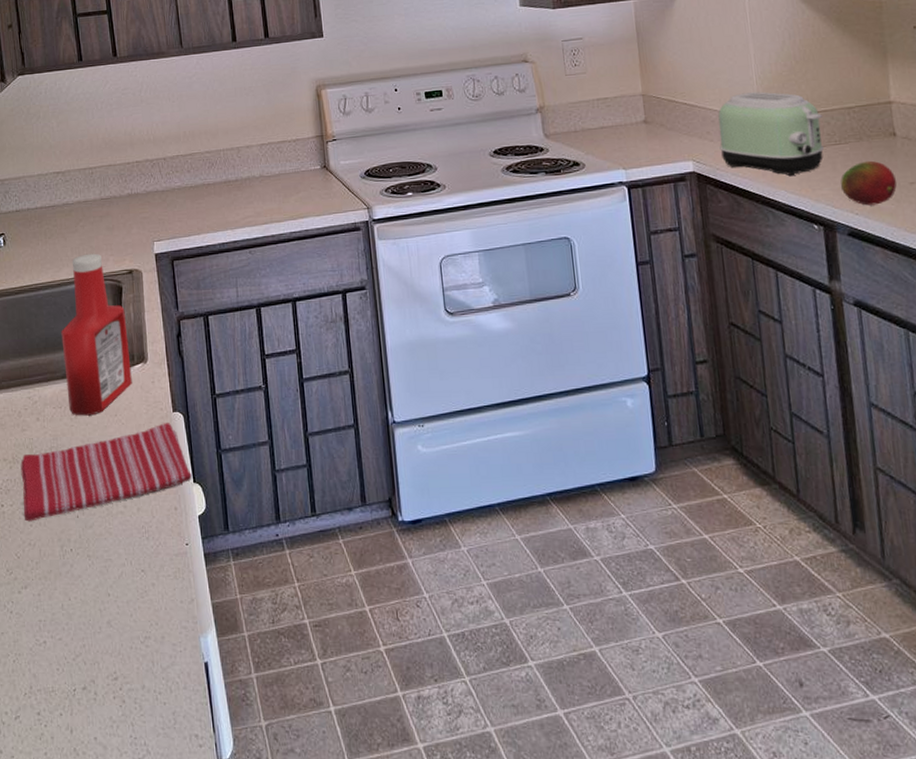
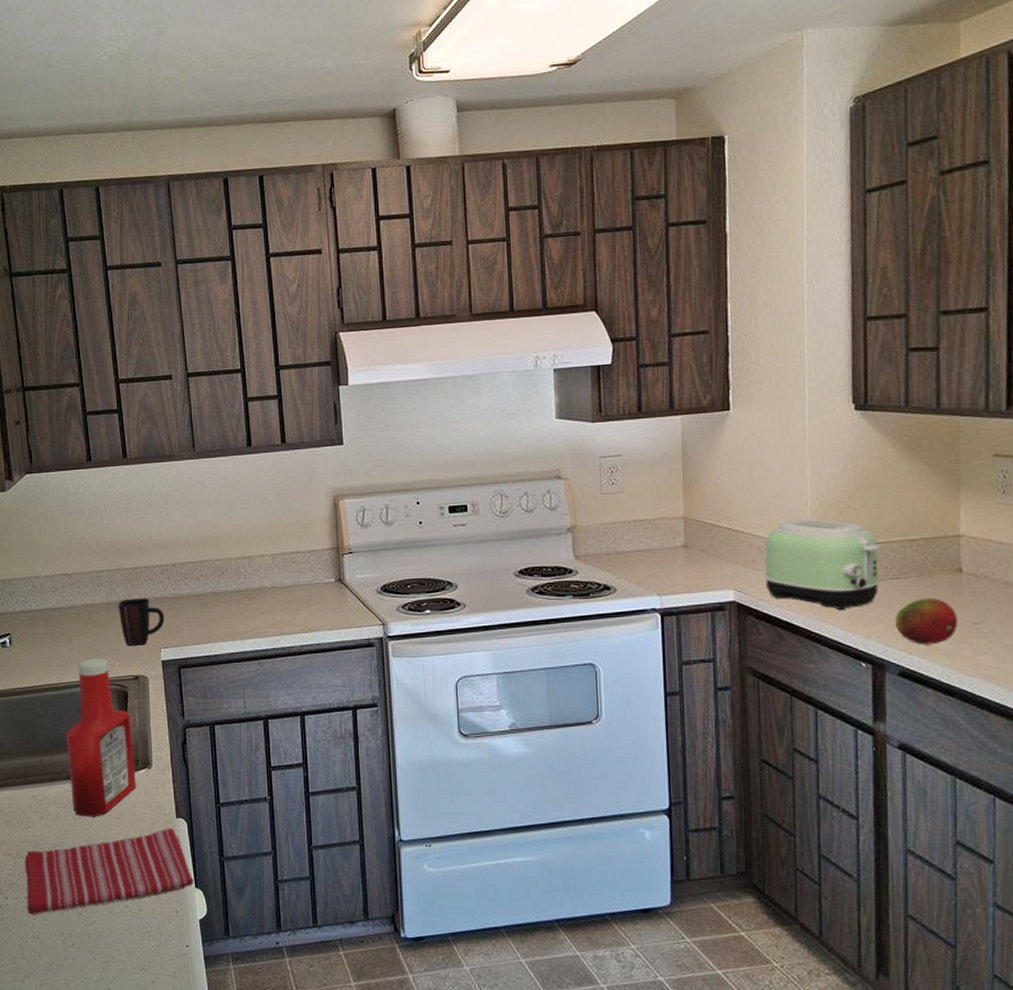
mug: none [110,192,157,240] -> present [118,598,165,646]

